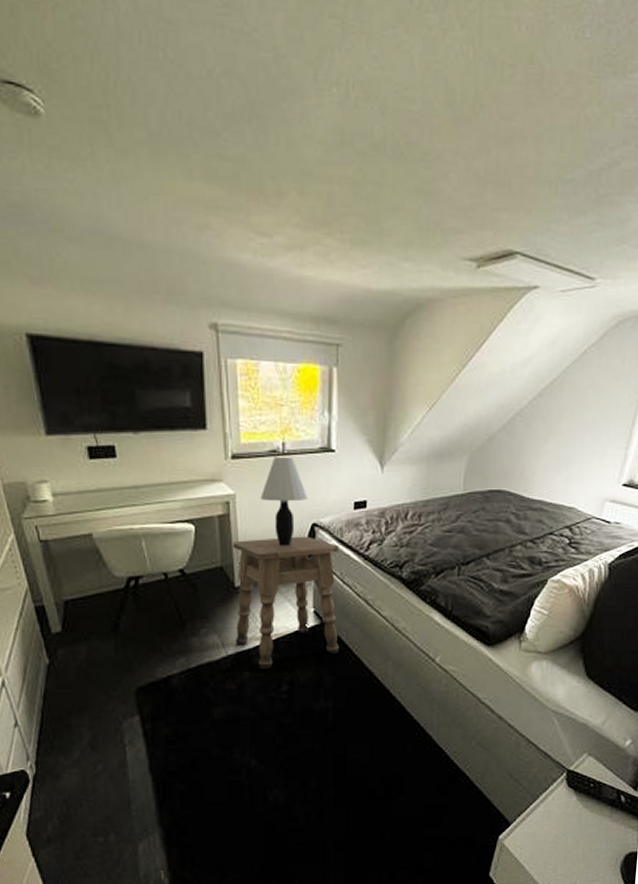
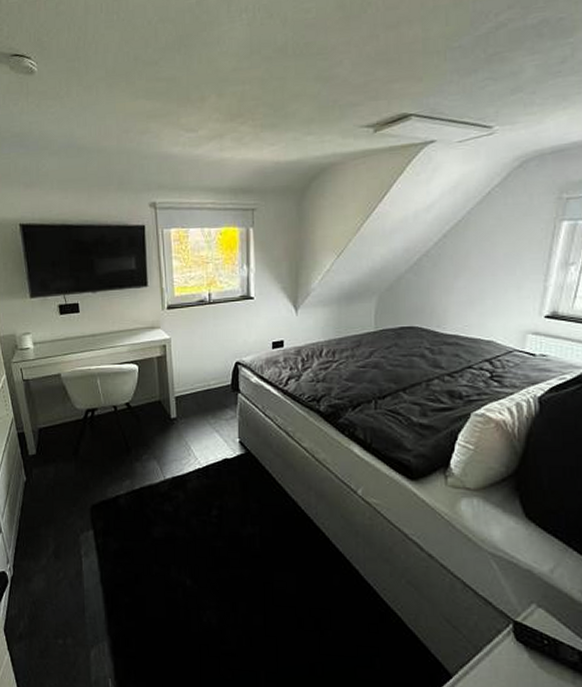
side table: present [232,536,340,669] -> none [168,373,263,493]
table lamp: present [260,456,307,547] -> none [191,305,231,383]

